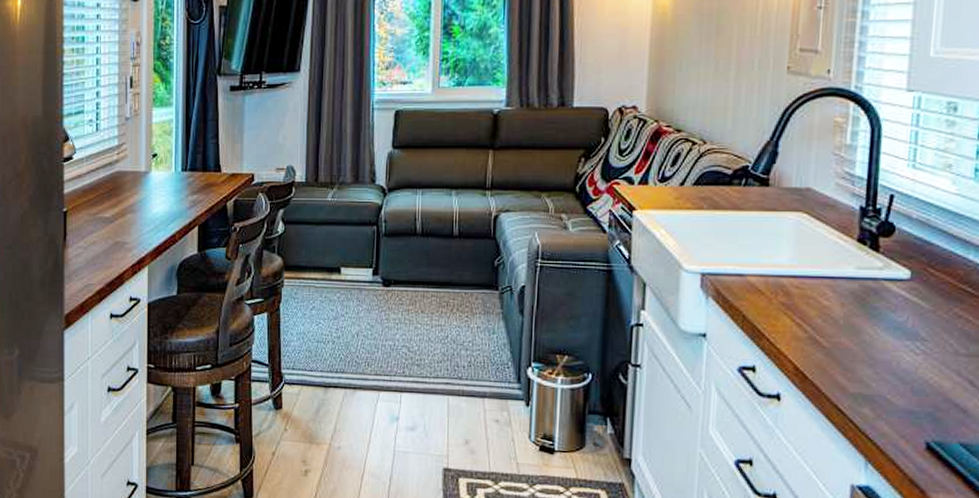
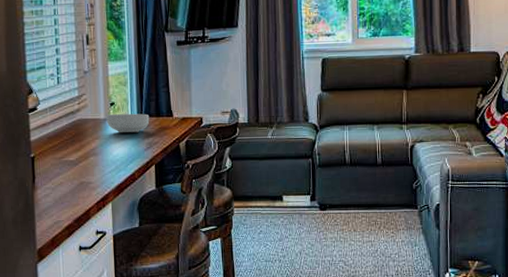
cereal bowl: none [147,167,195,189] -> present [106,113,150,133]

